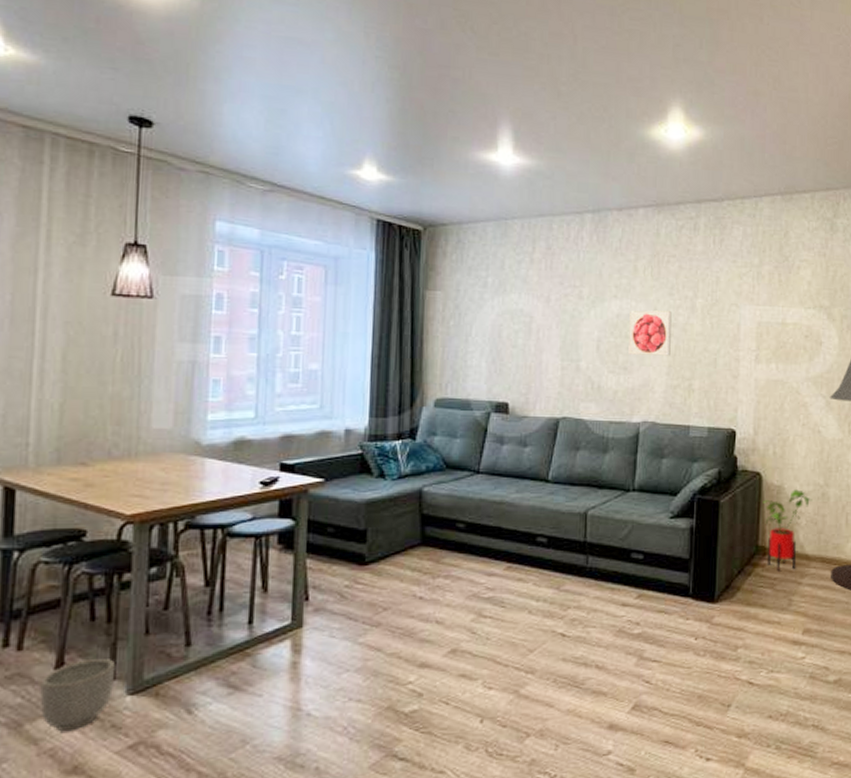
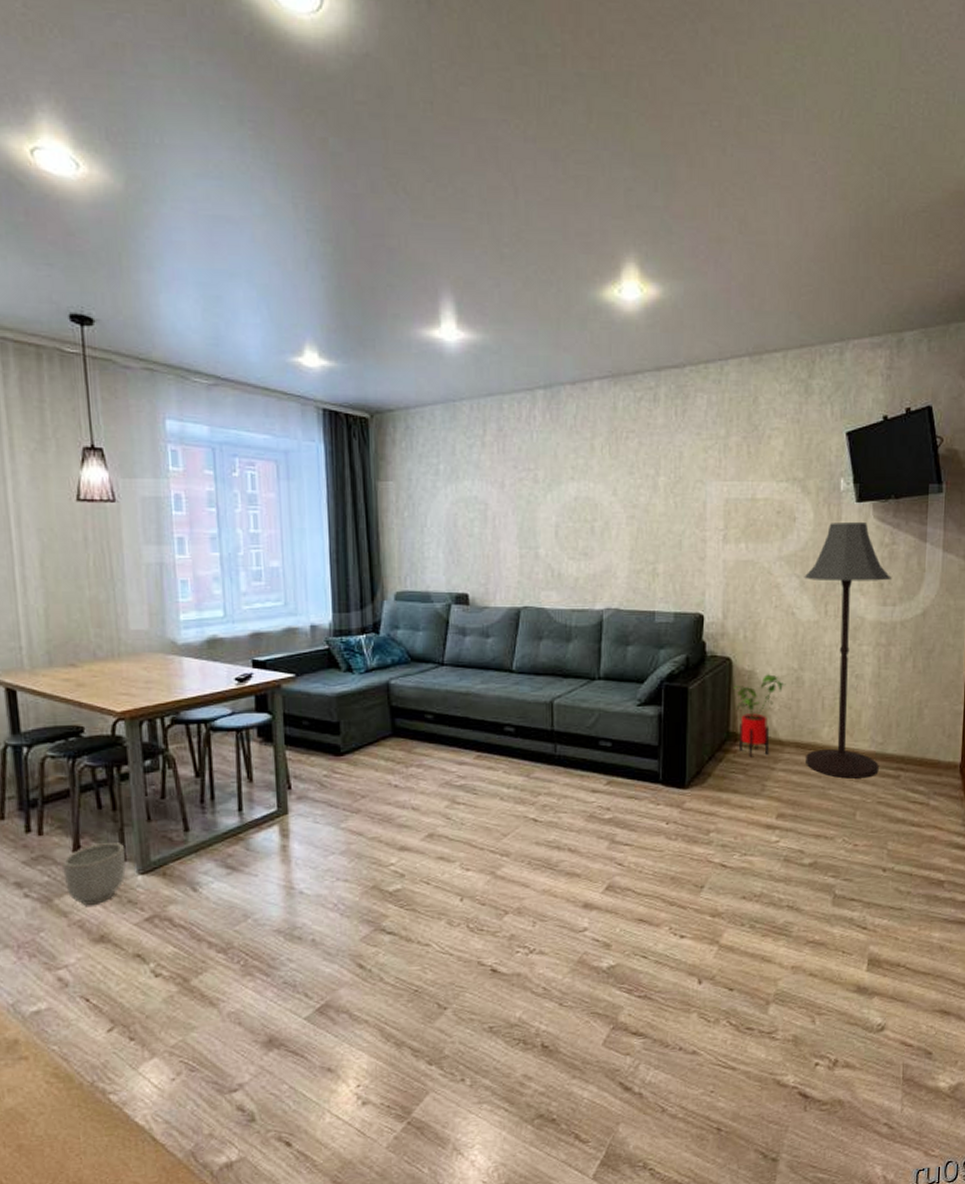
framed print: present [628,310,672,356] -> none [588,491,632,539]

